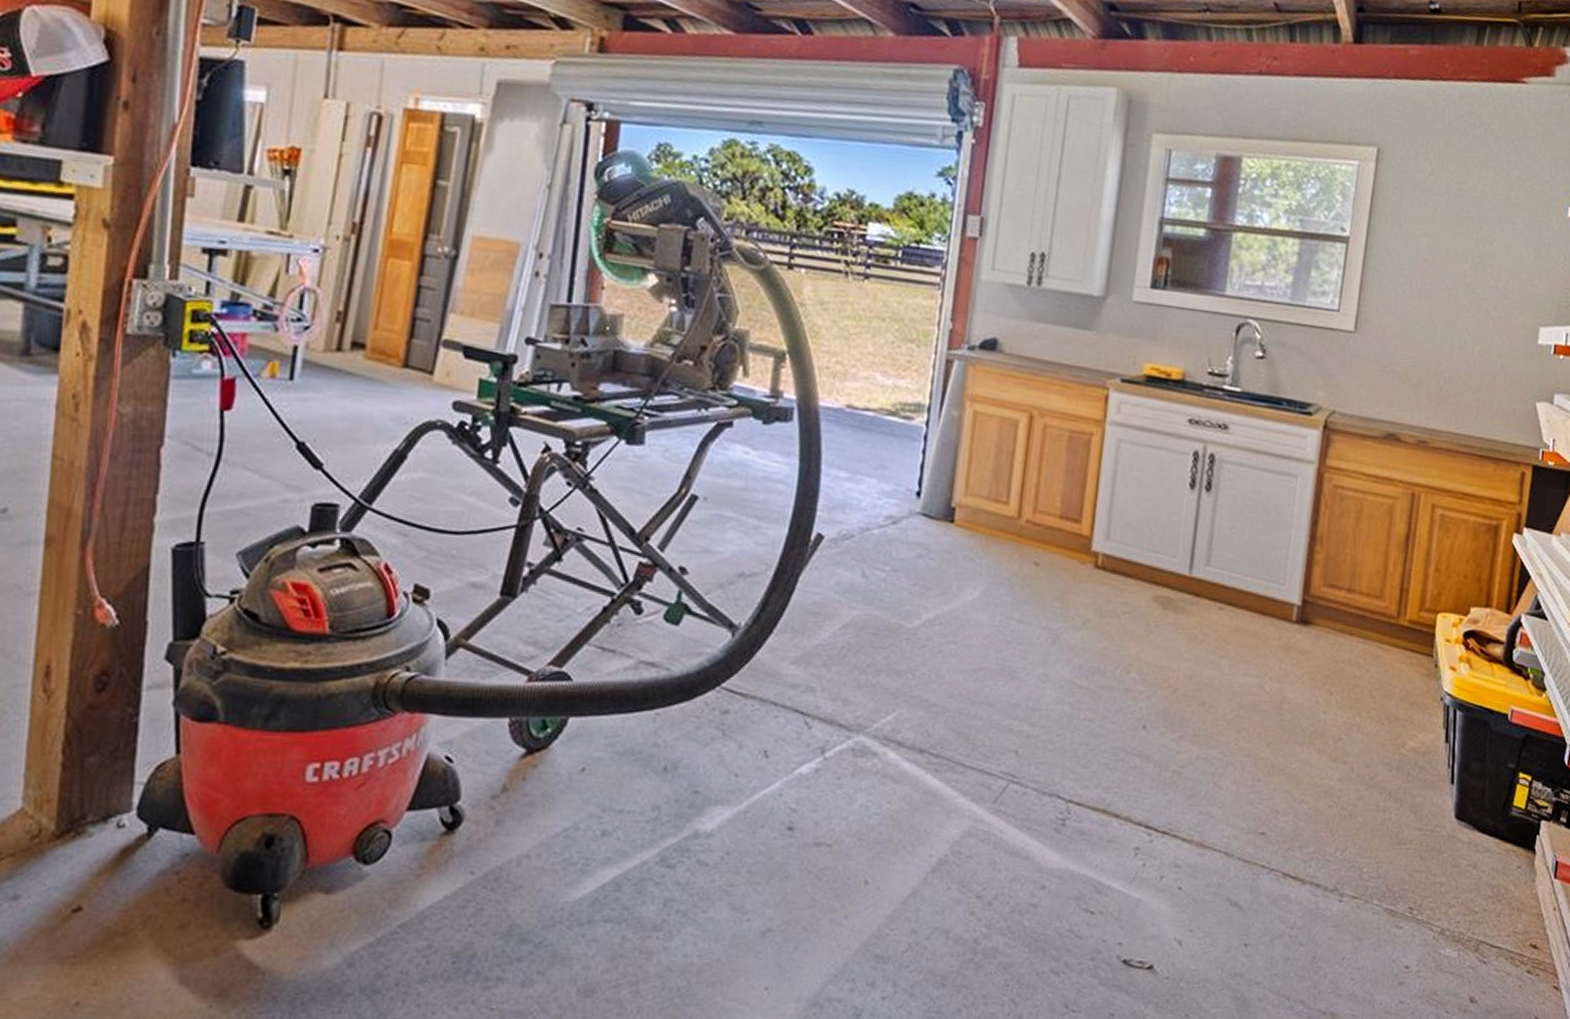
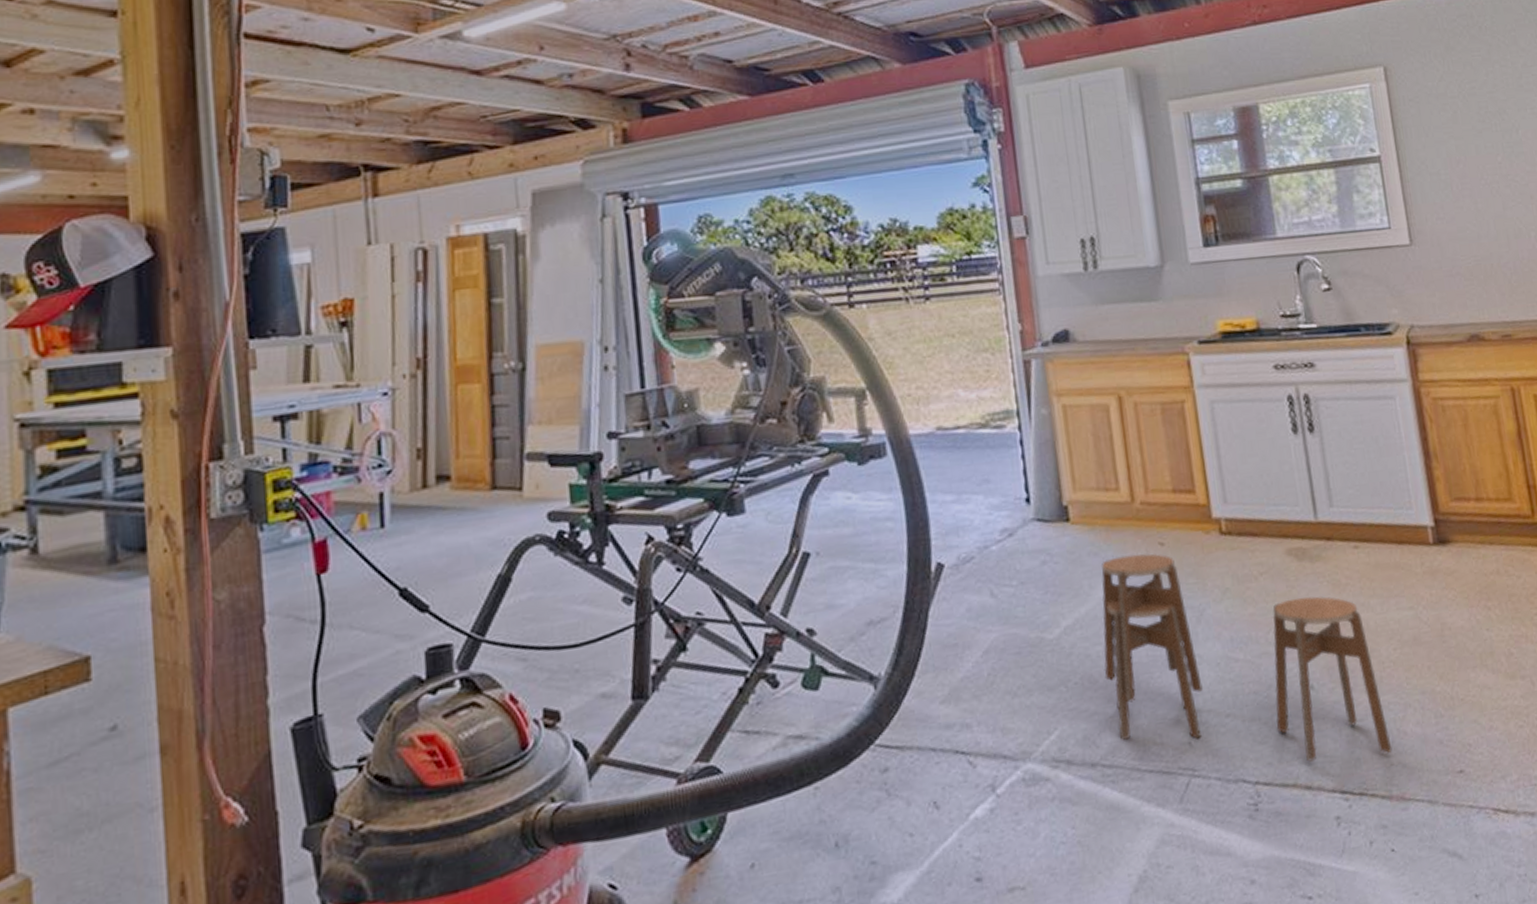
stool: none [951,566,1209,802] -> present [1101,553,1393,762]

